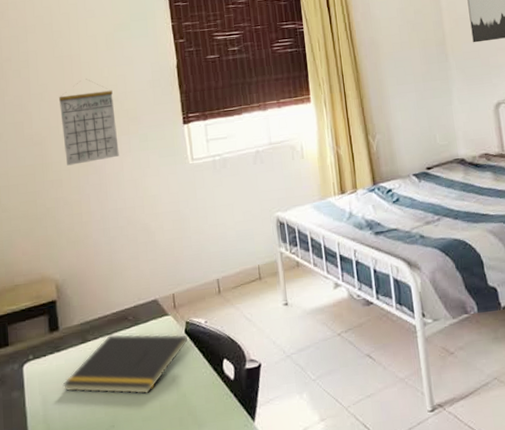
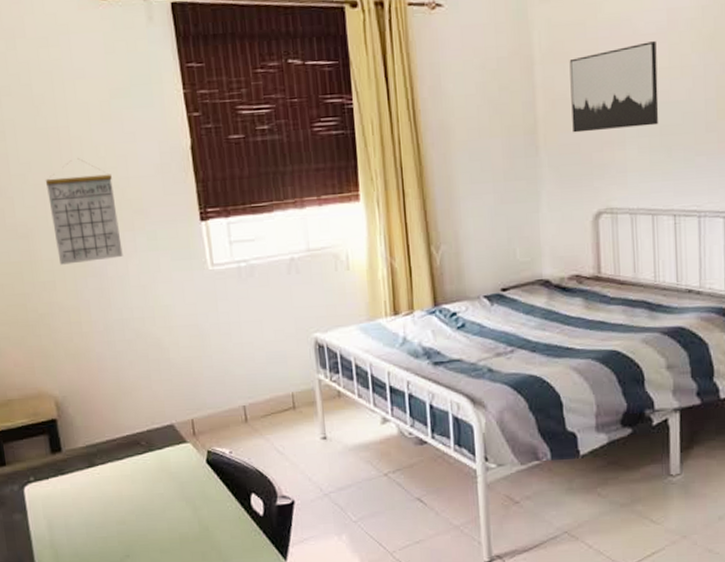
notepad: present [62,334,189,395] -> none [69,459,211,526]

